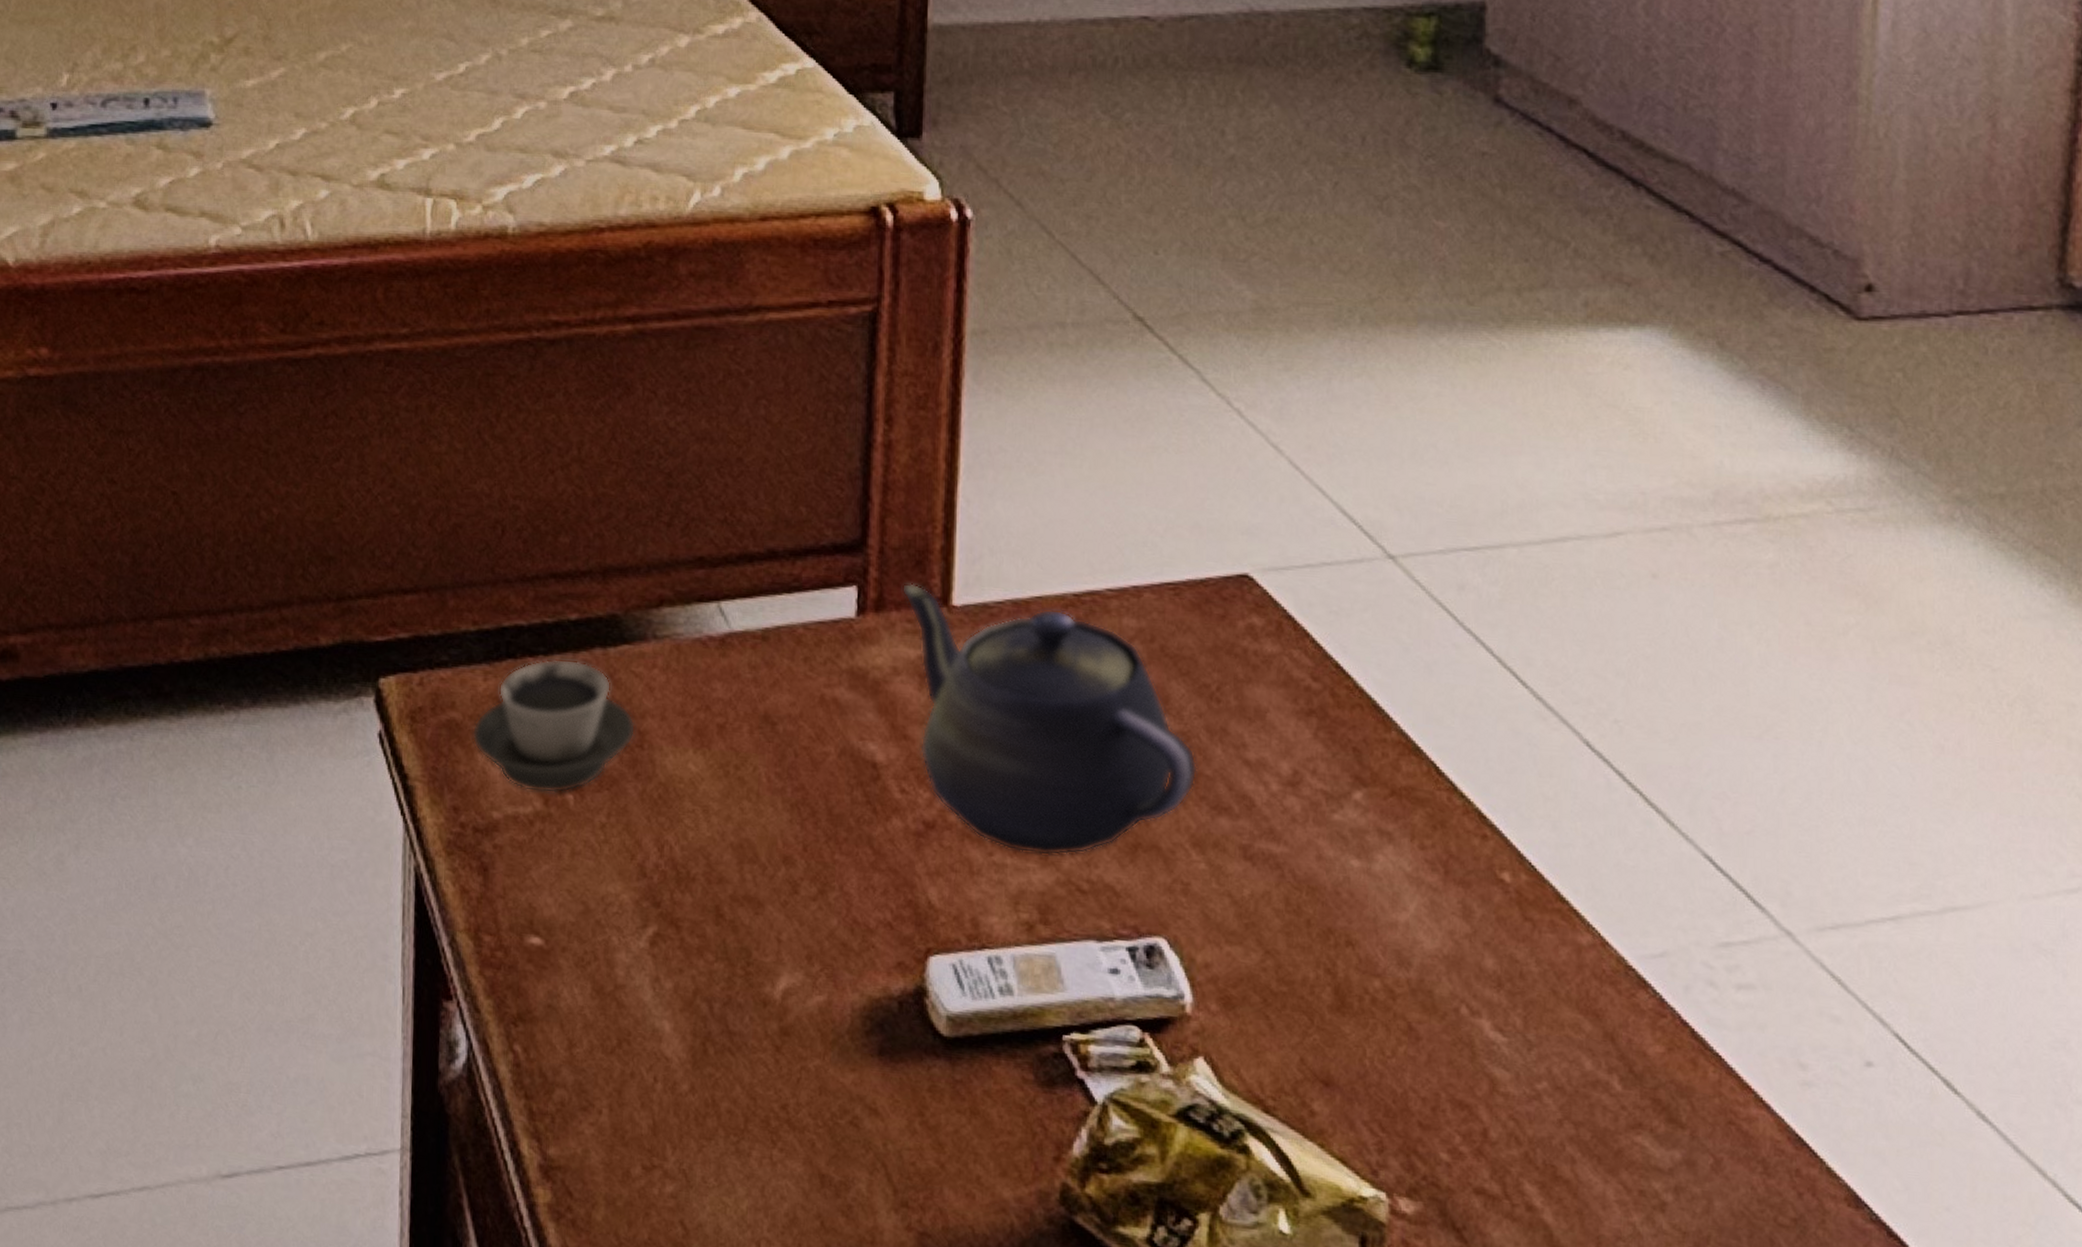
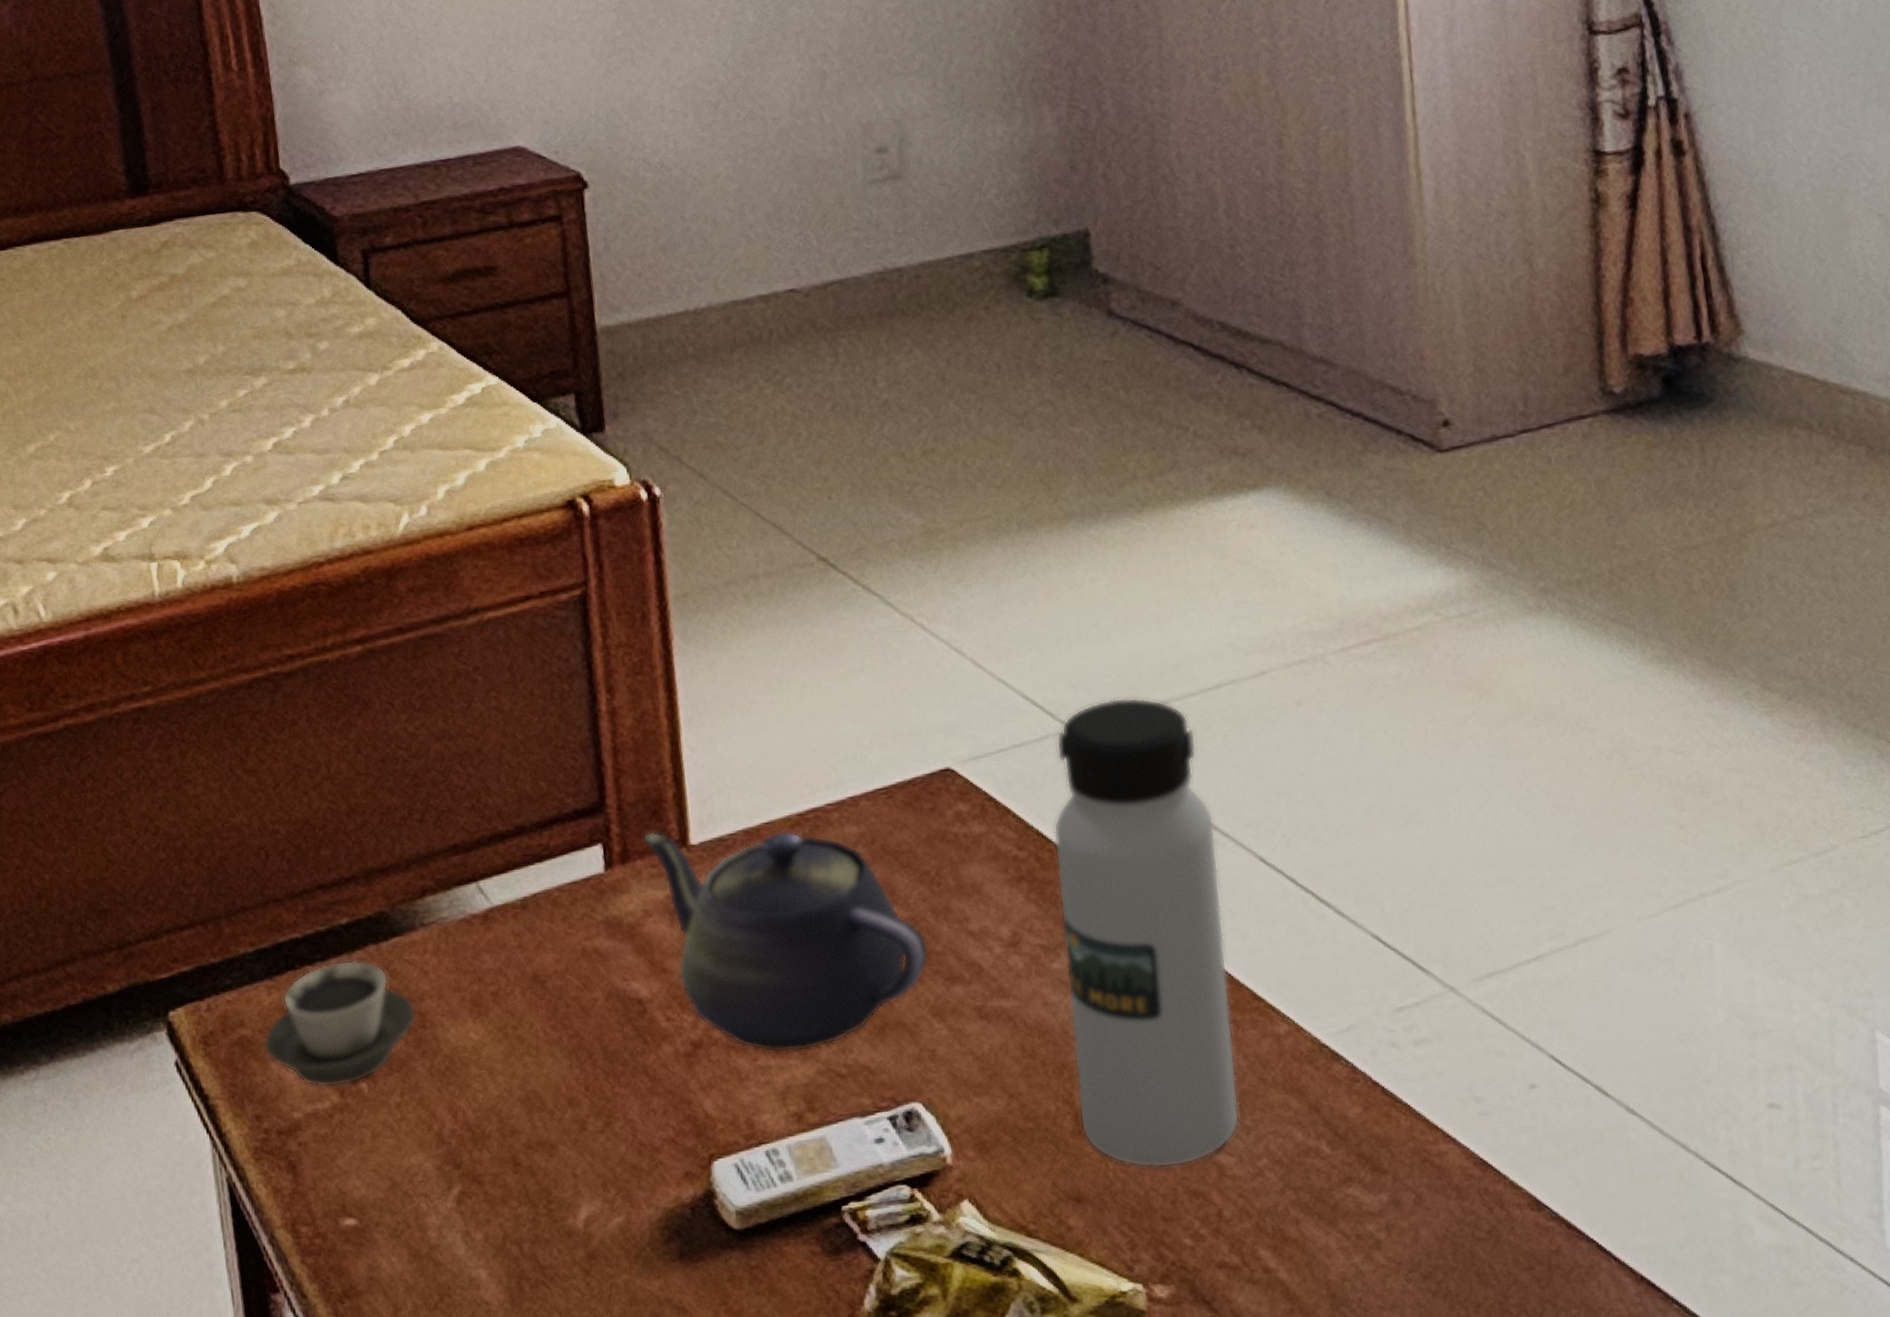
water bottle: none [1341,531,1539,1070] -> present [1053,697,1240,1169]

